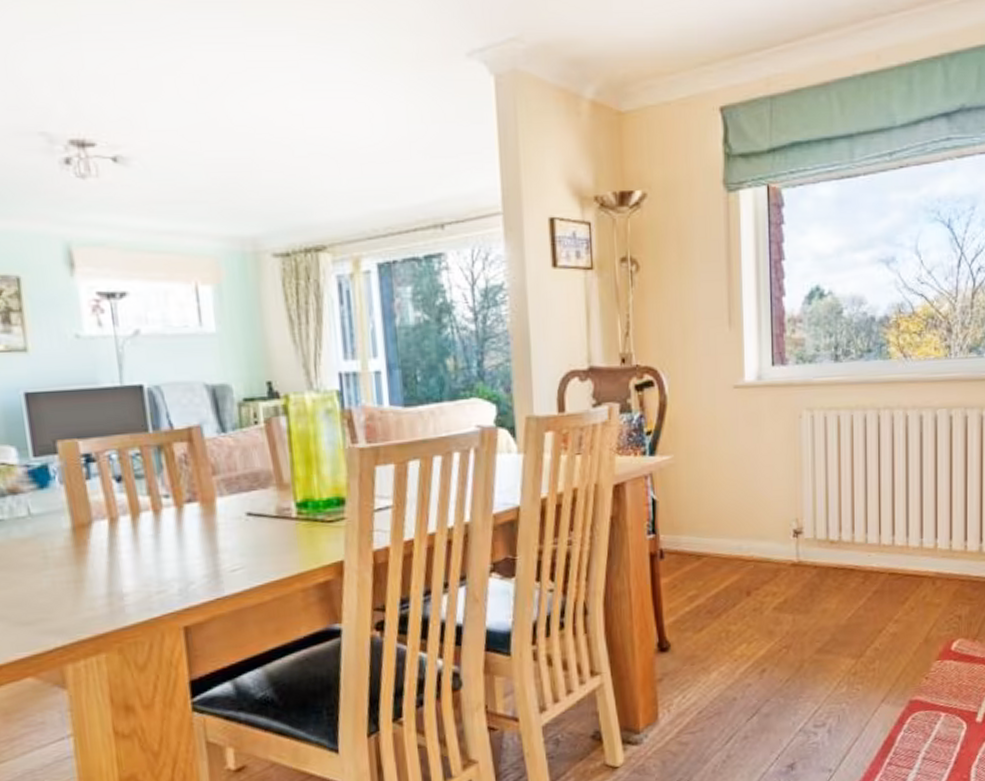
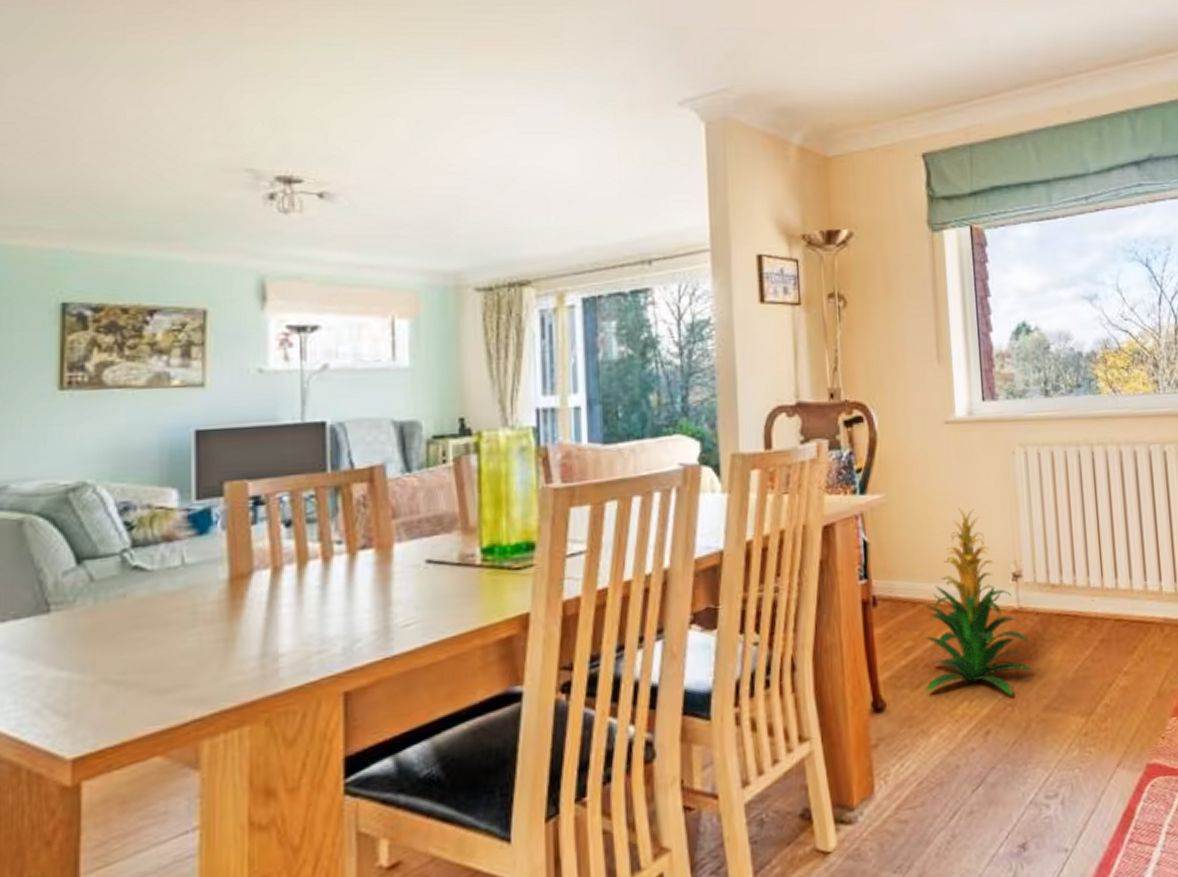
indoor plant: none [708,468,809,639] -> present [925,507,1033,696]

